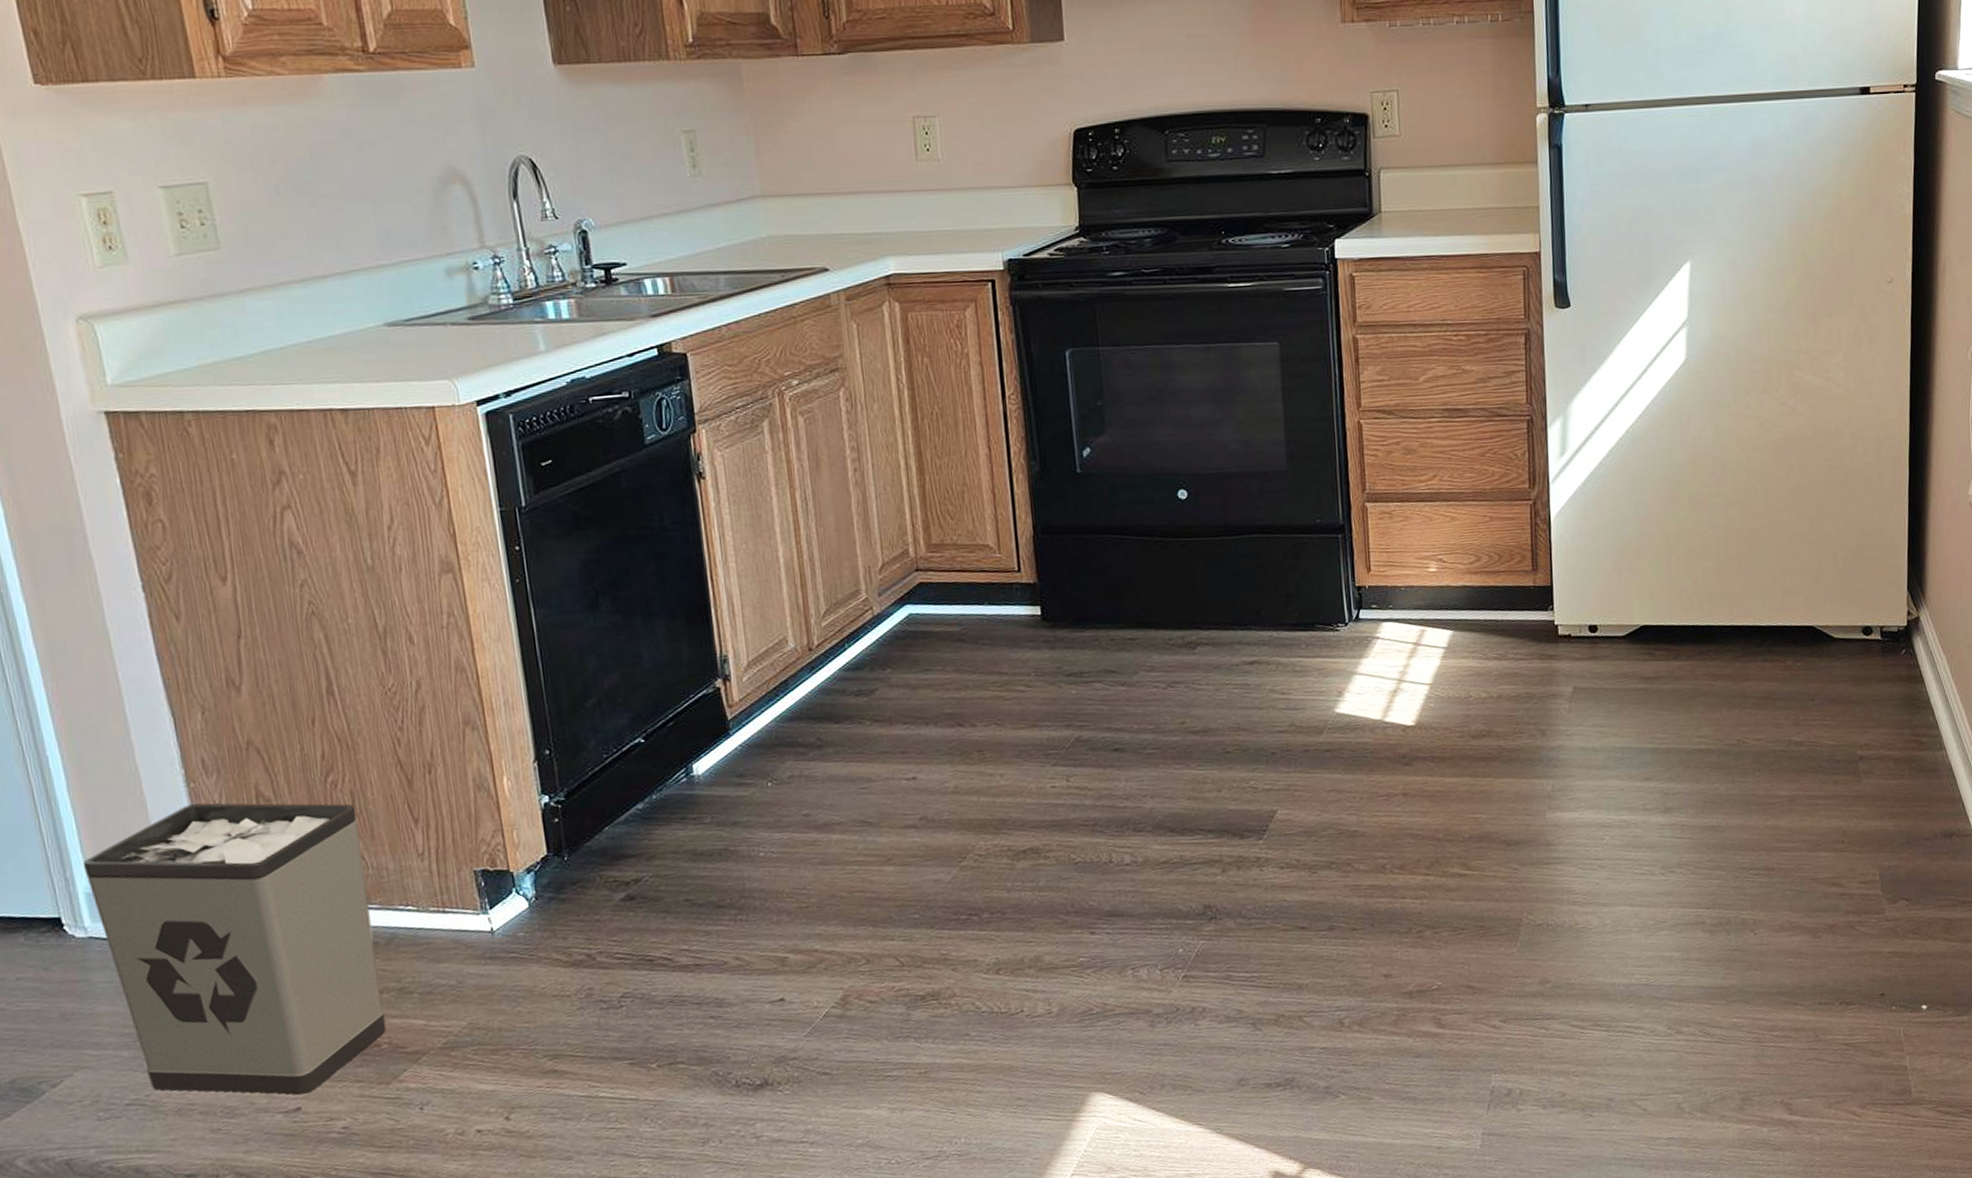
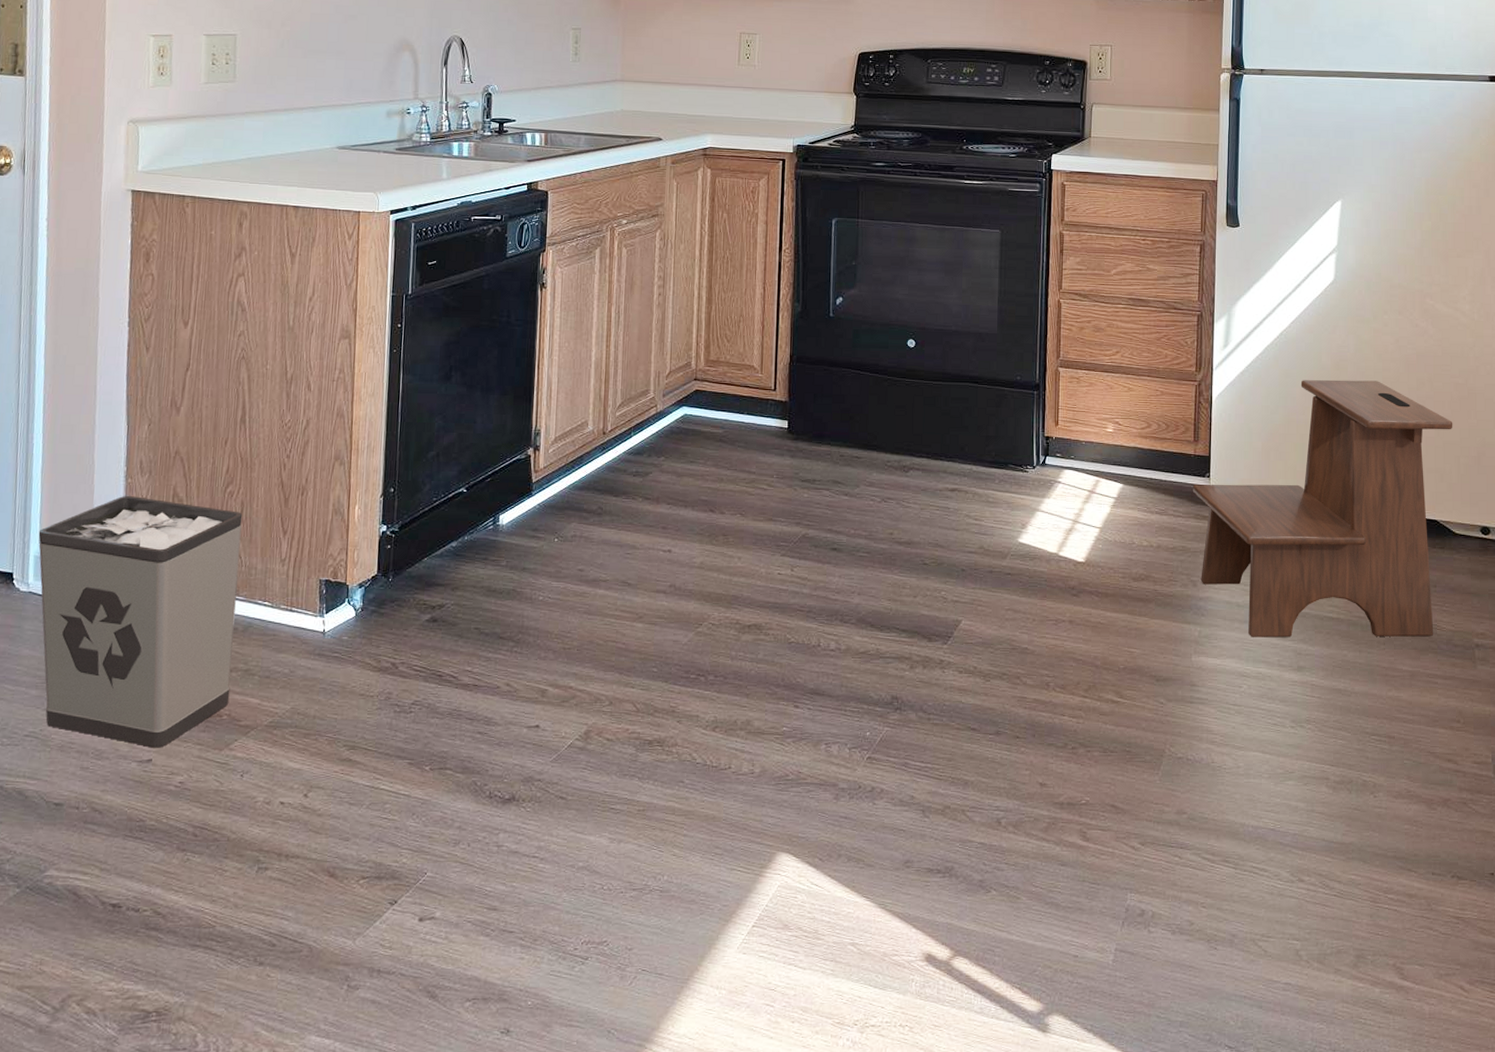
step stool: none [1534,474,1829,783] -> present [1192,379,1453,638]

